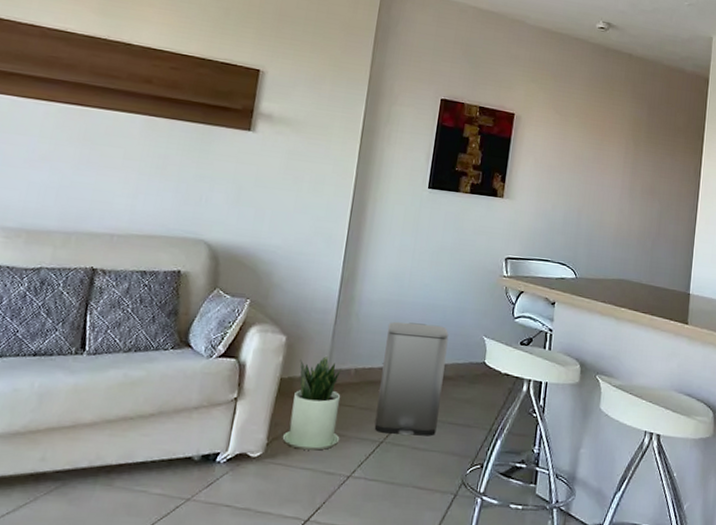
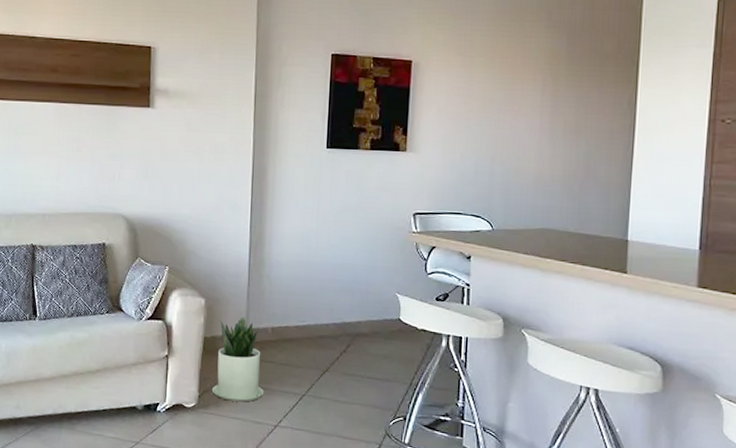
pedal bin: present [374,321,449,436] -> none [295,281,361,390]

